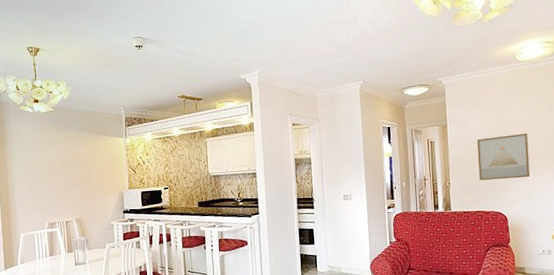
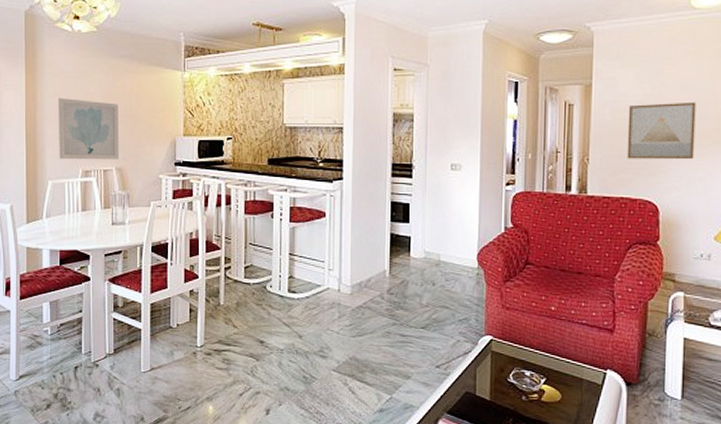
wall art: none [24,165,78,216] -> present [58,97,120,160]

